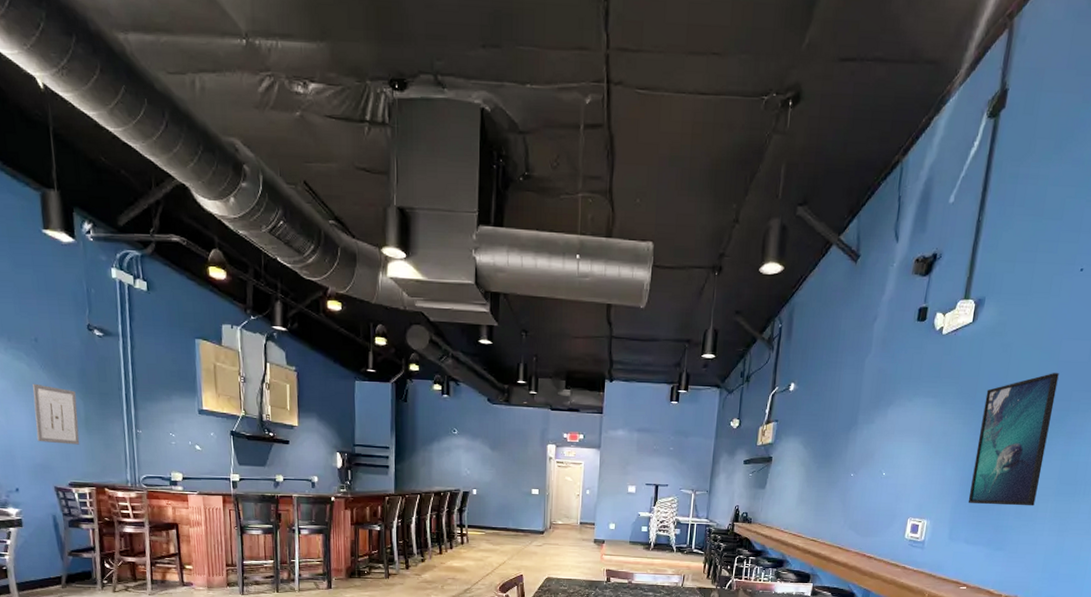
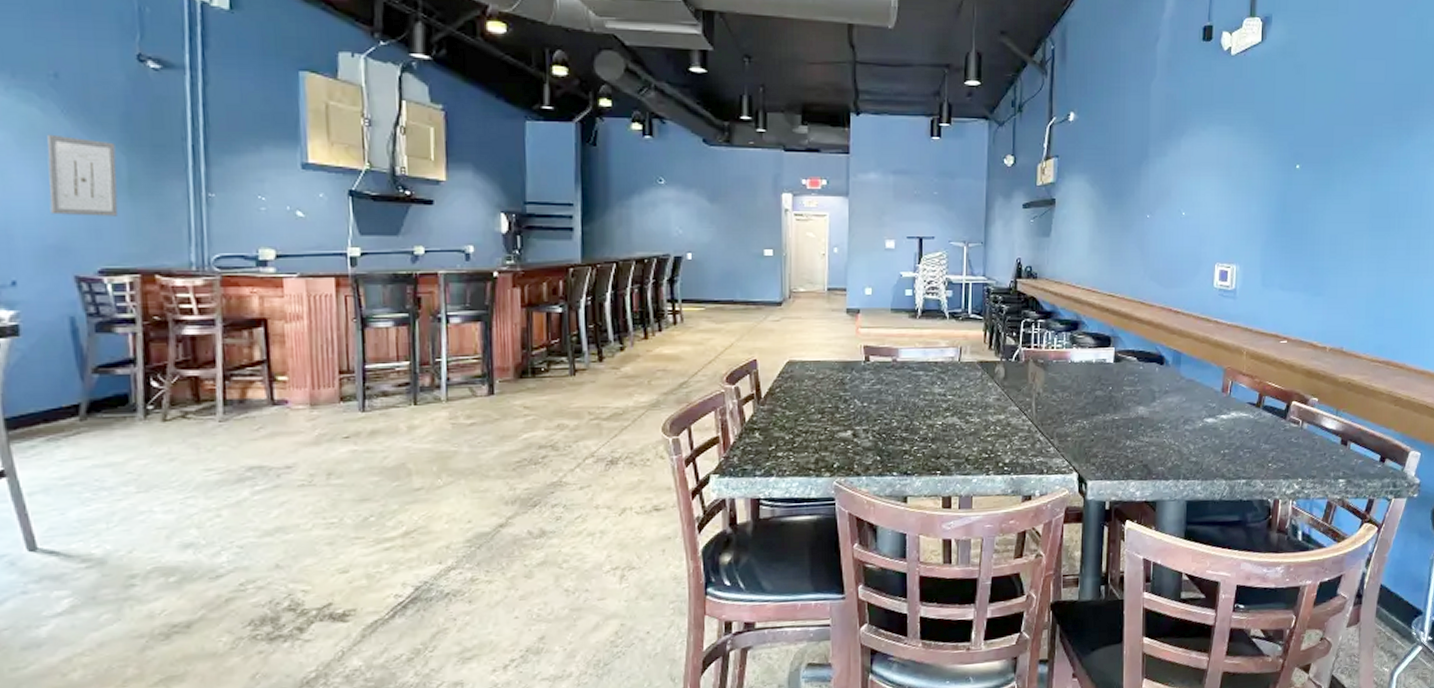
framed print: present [968,372,1059,506] -> none [1278,94,1357,244]

